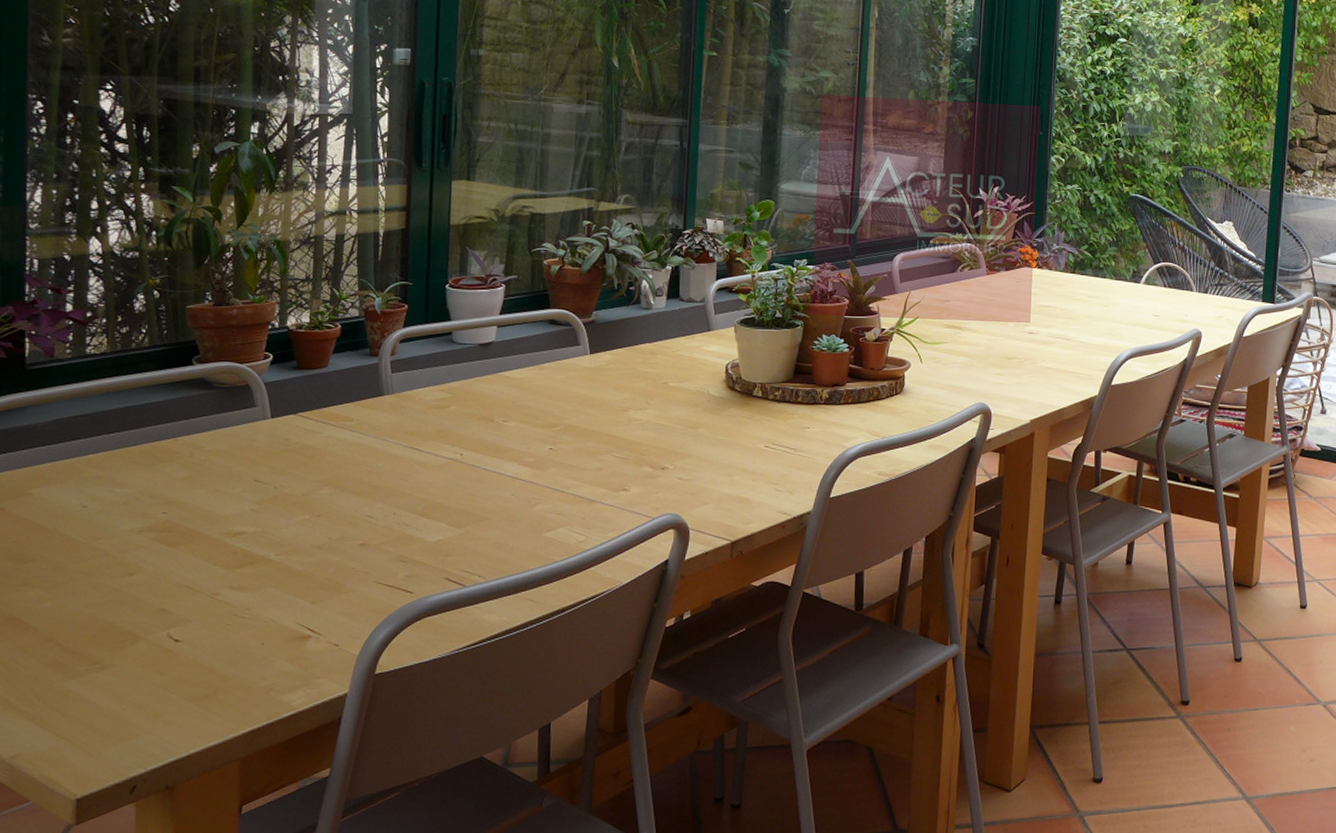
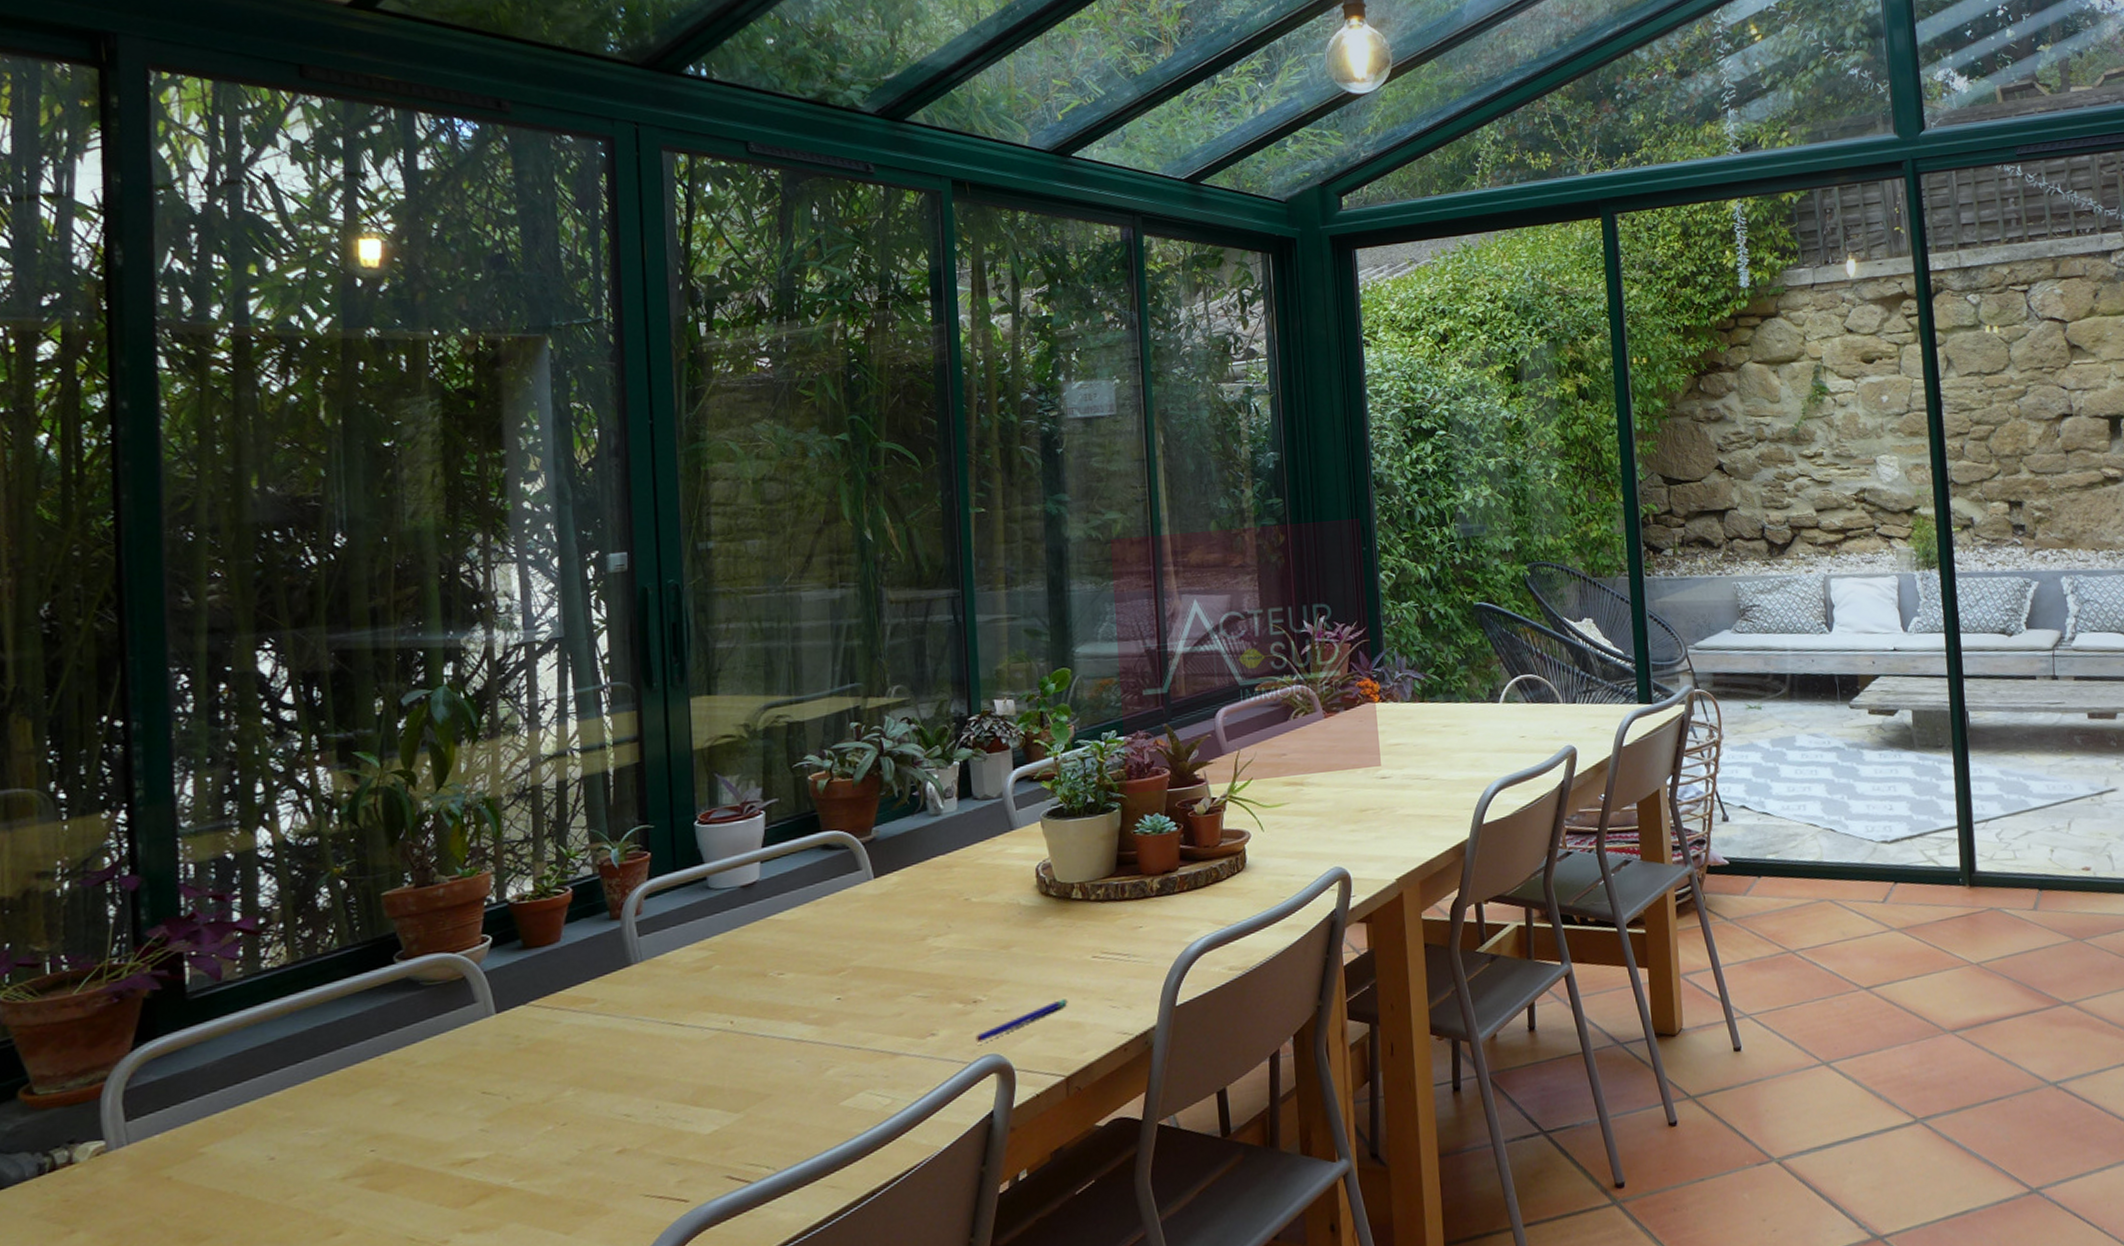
pen: none [660,476,740,503] -> present [975,998,1068,1043]

